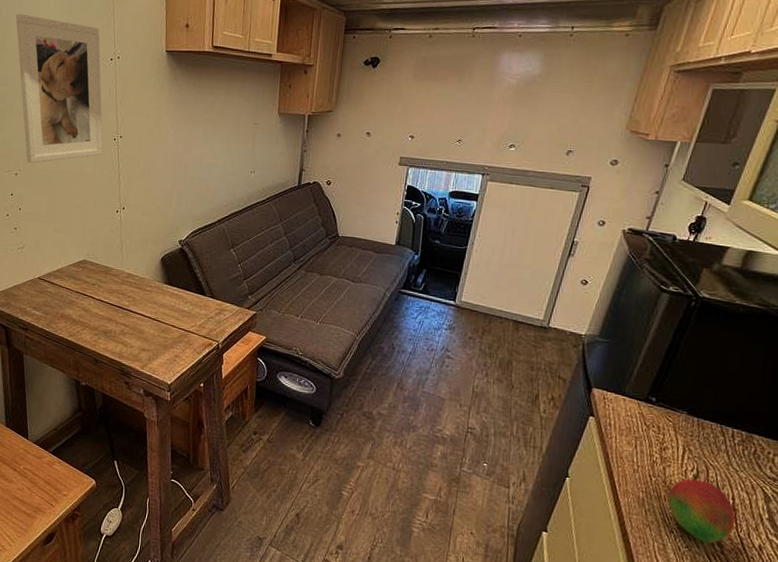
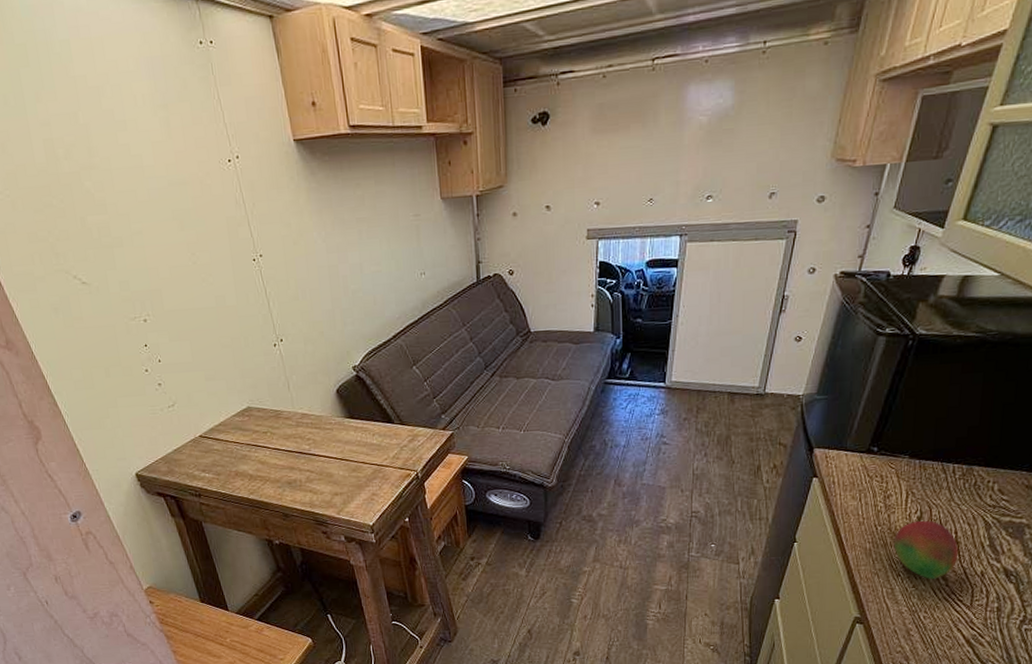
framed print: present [15,13,103,163] -> none [96,117,243,304]

